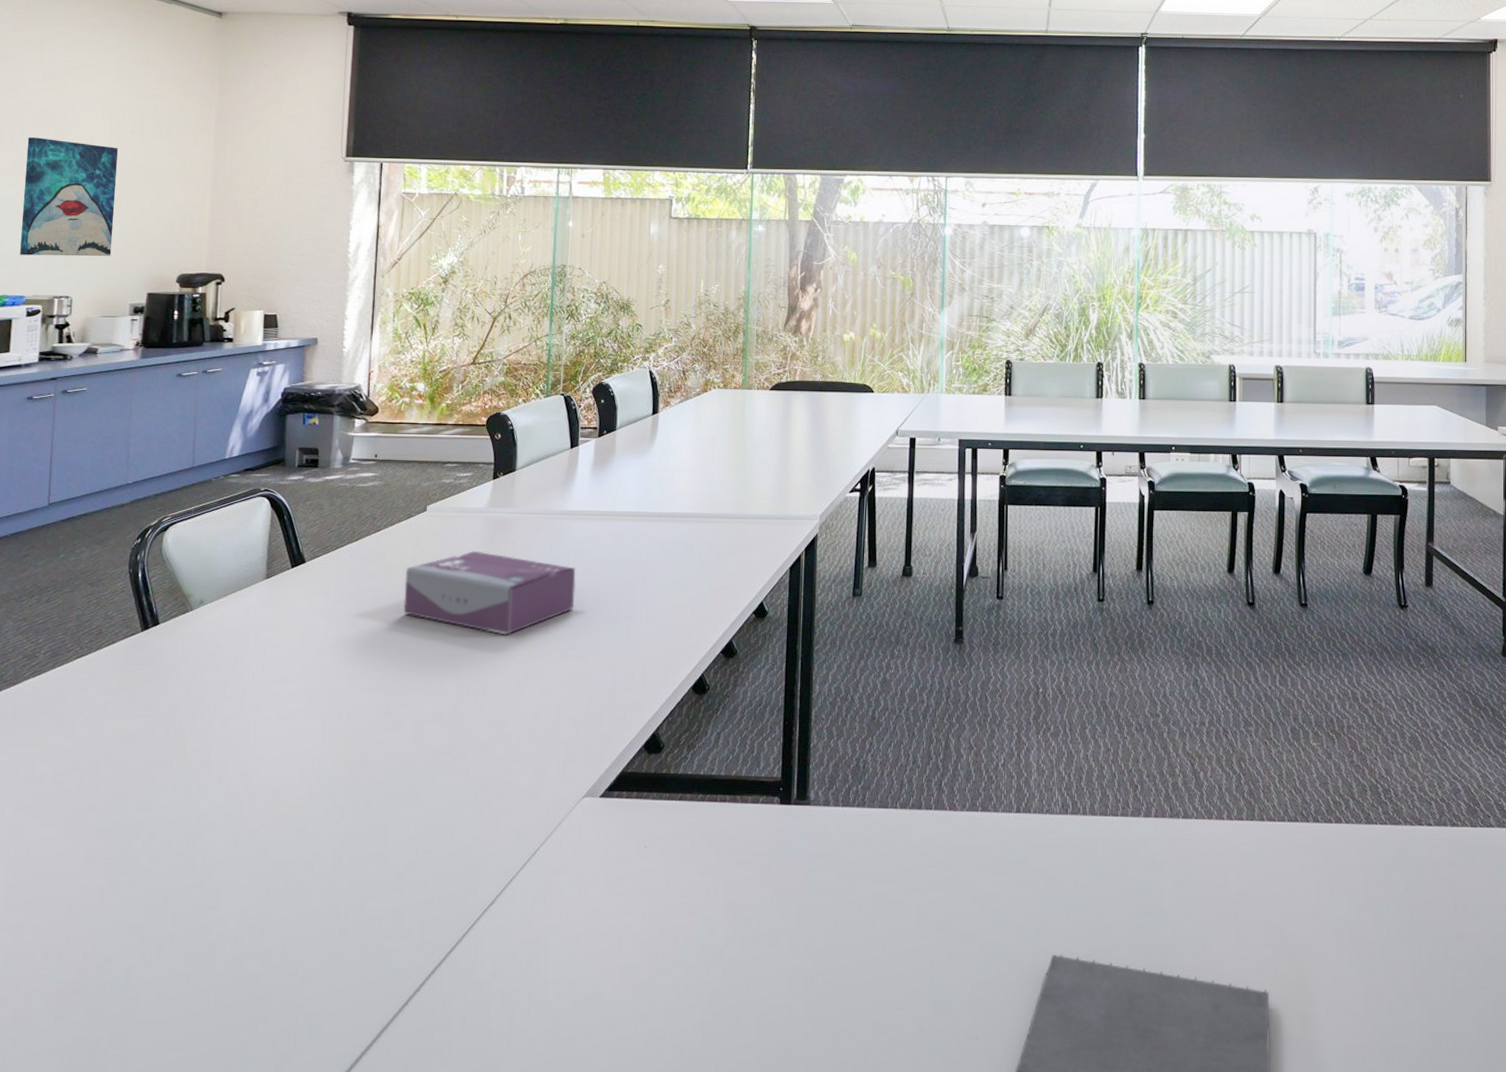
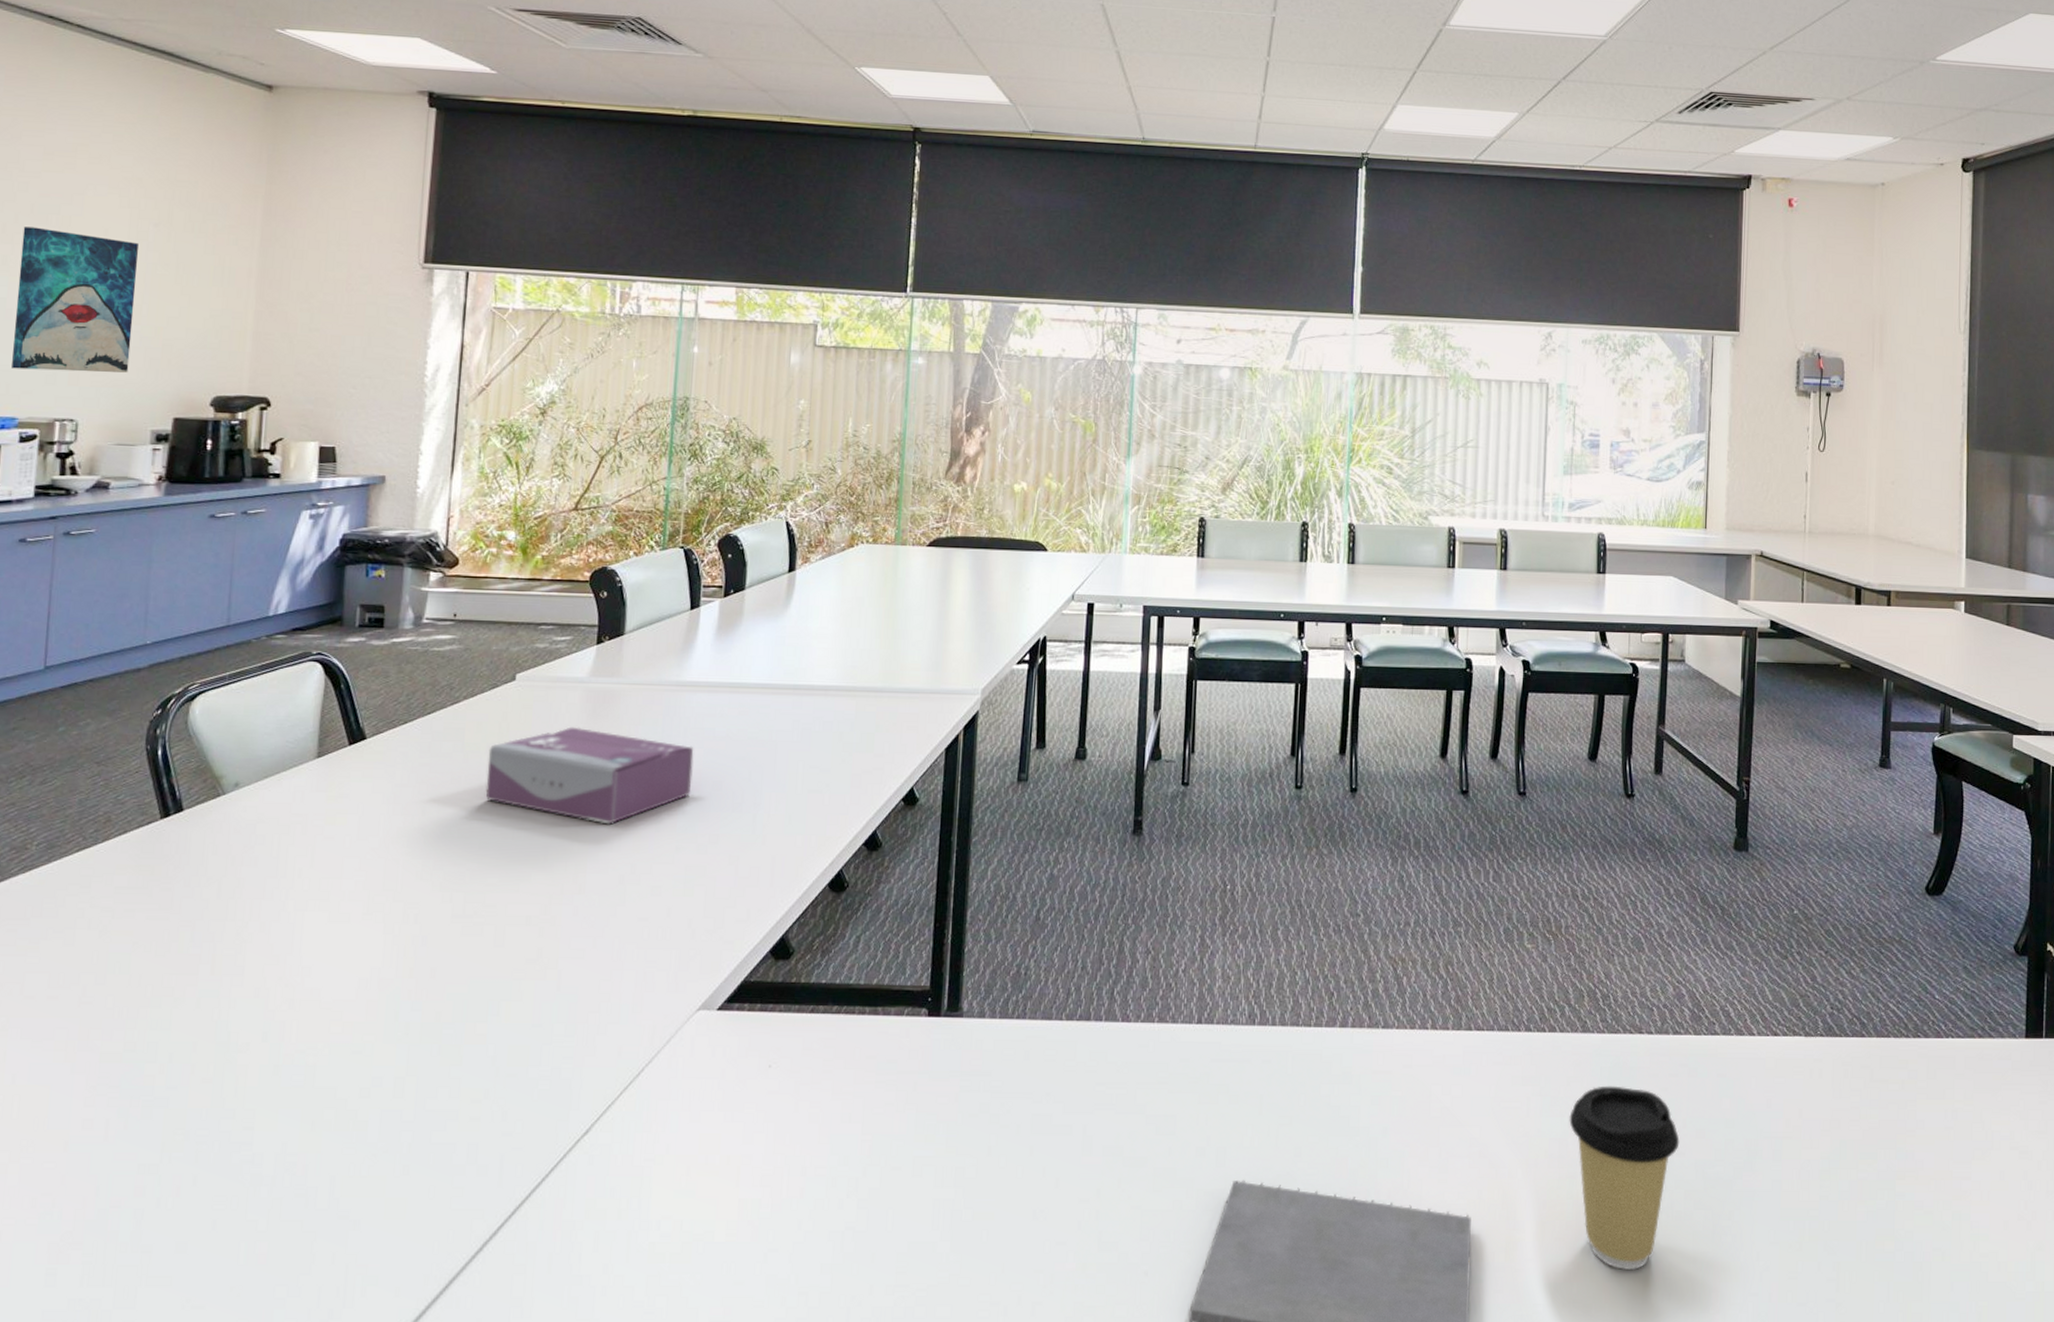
coffee cup: none [1356,873,1460,1044] -> present [1569,1086,1680,1270]

